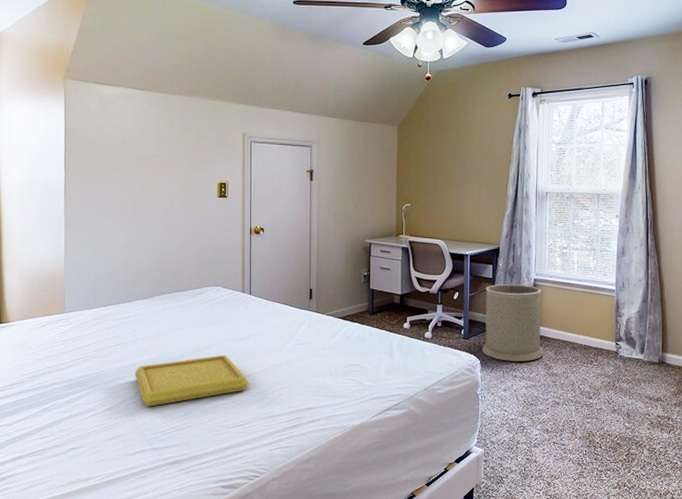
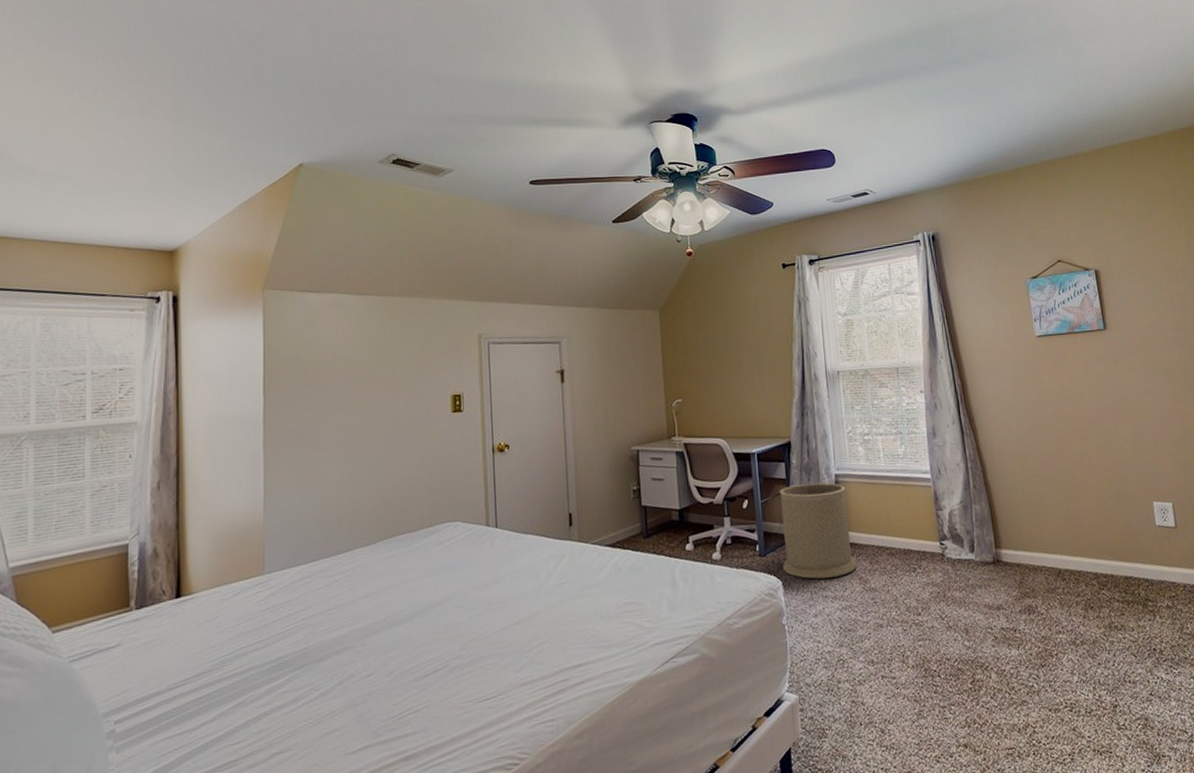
serving tray: present [135,354,249,407] -> none [355,607,501,687]

